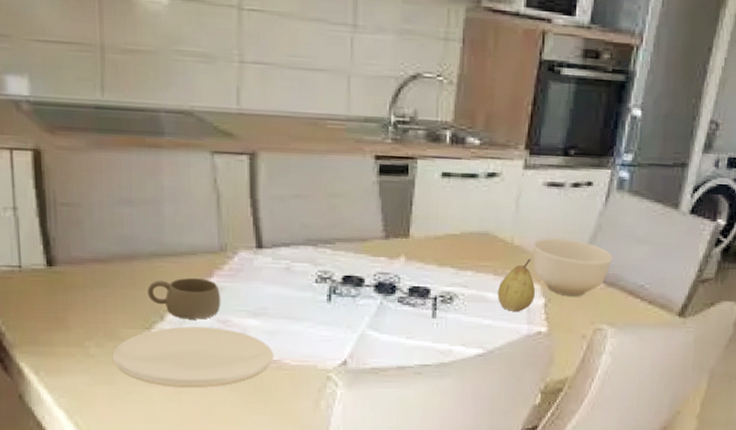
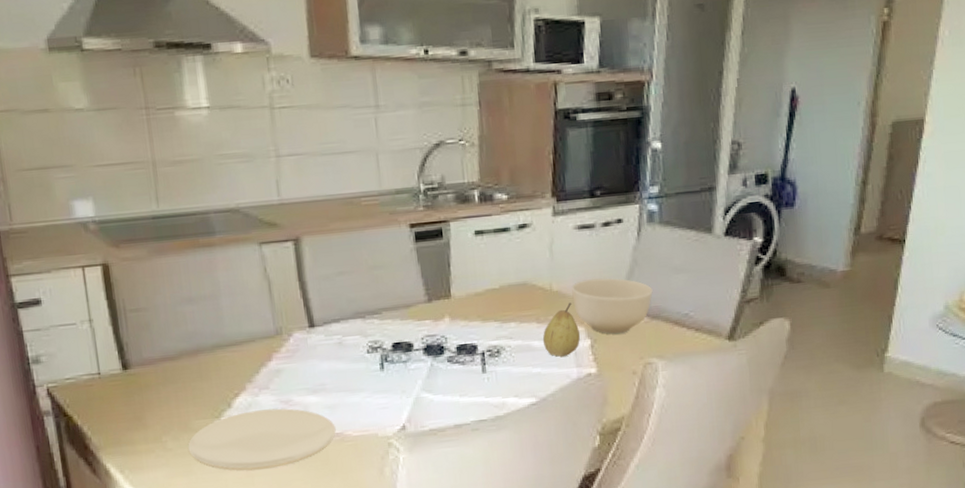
cup: present [148,278,221,320] -> none [214,363,282,404]

